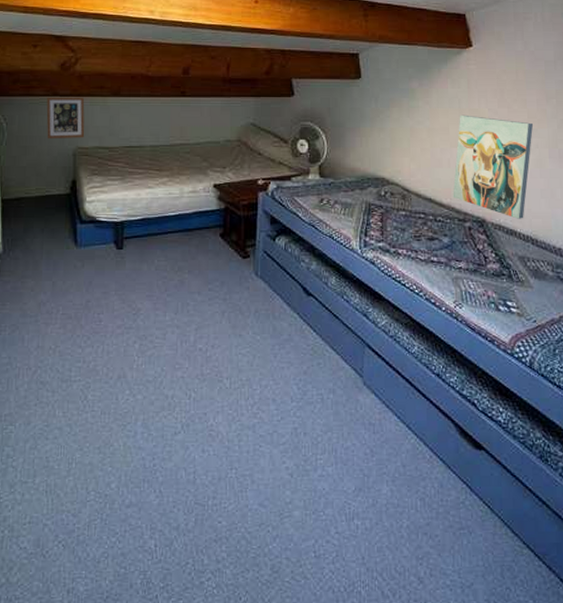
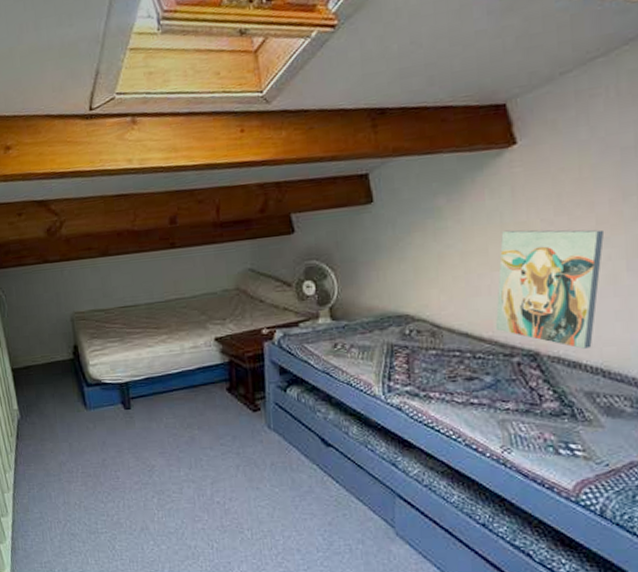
picture frame: present [46,97,85,139] -> none [38,261,80,307]

